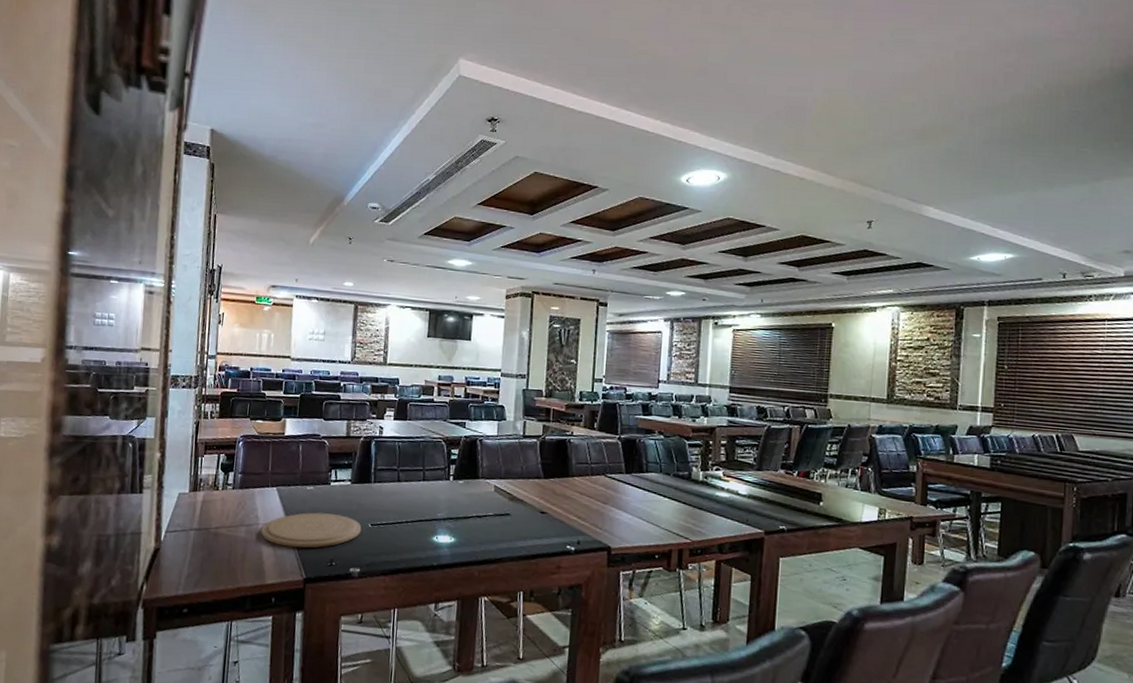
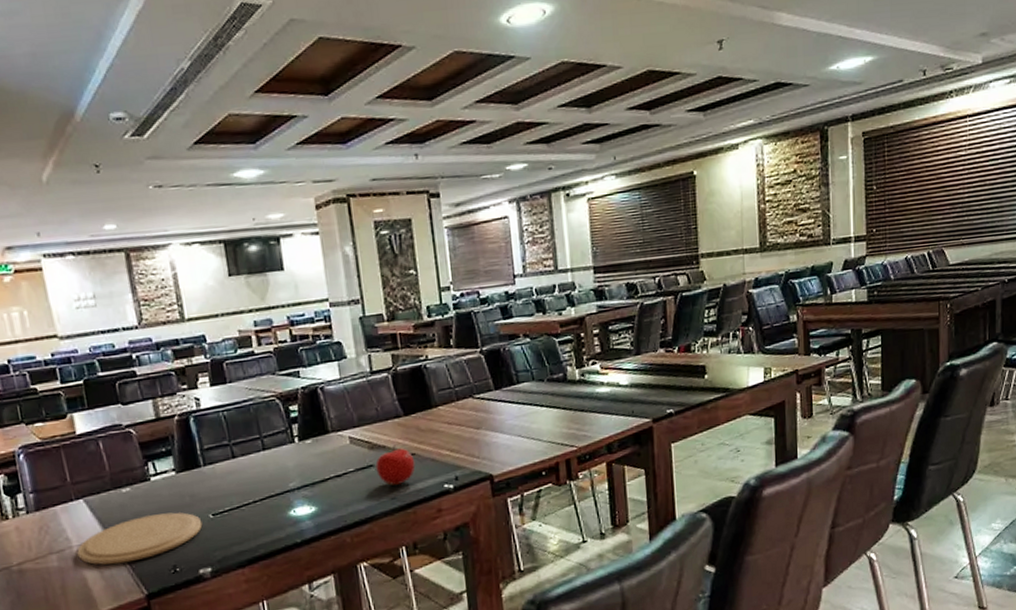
fruit: none [511,501,546,536] -> present [375,444,415,486]

